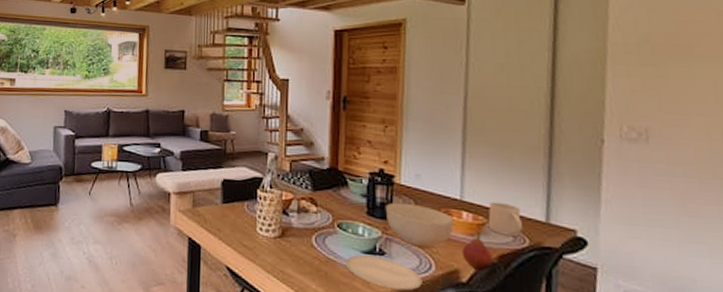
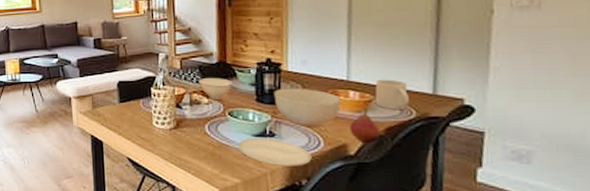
bowl: none [309,183,343,210] -> present [199,77,233,101]

